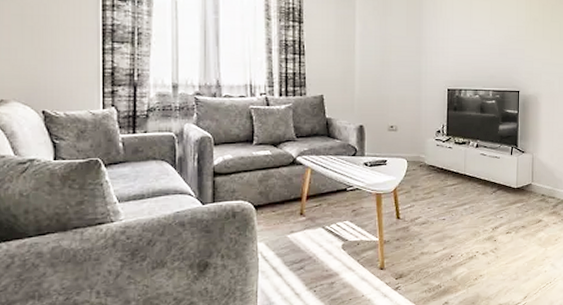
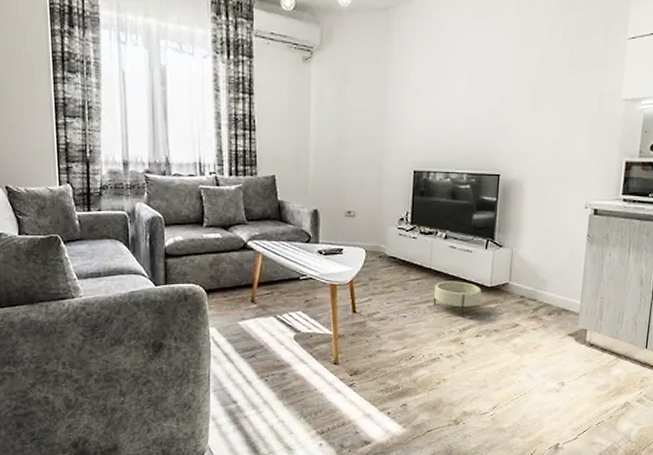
planter: none [469,184,509,217] -> present [434,281,482,318]

